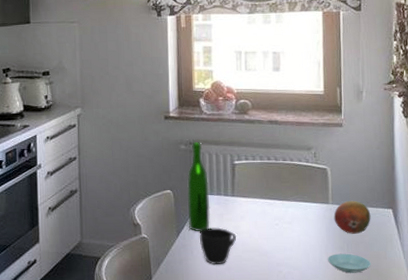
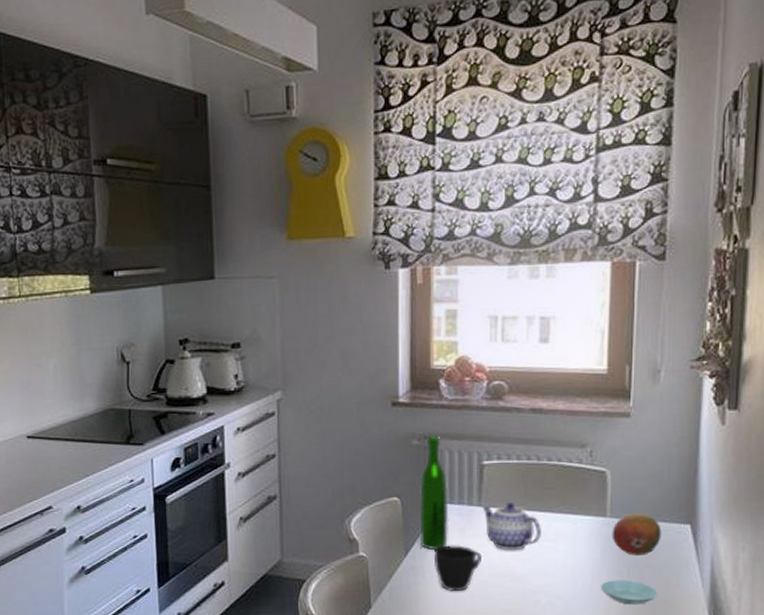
teapot: none [234,193,281,232] -> present [481,501,541,551]

